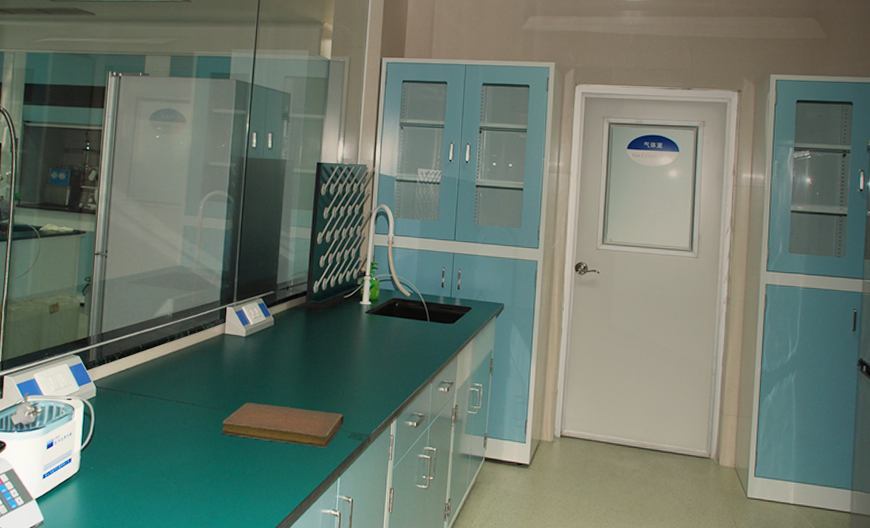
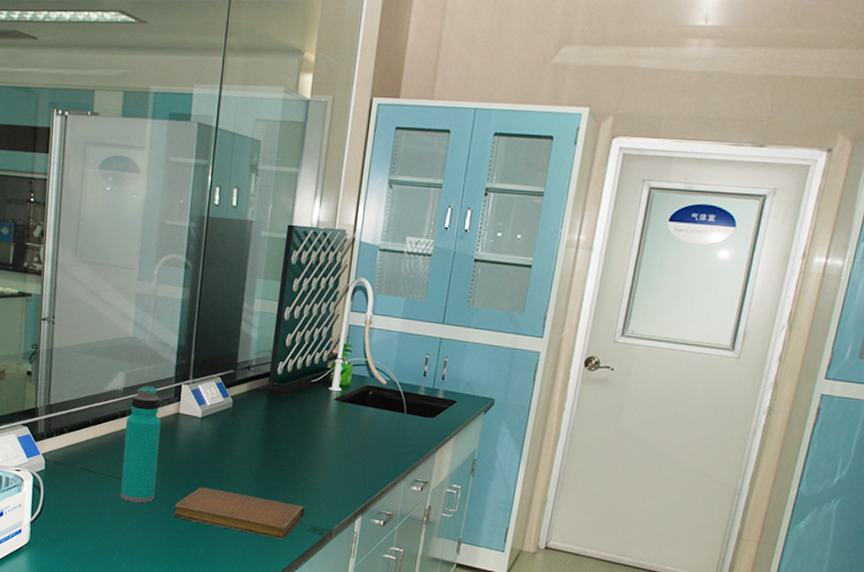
water bottle: none [170,309,208,423] -> present [121,385,161,503]

